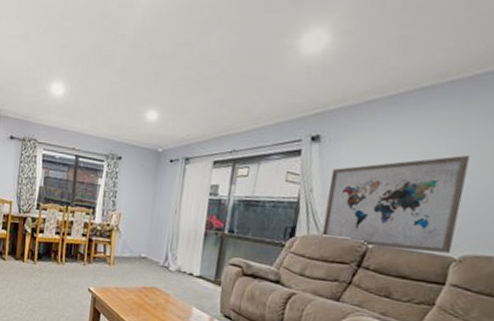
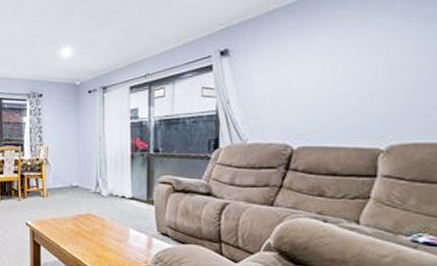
wall art: present [321,154,471,254] -> none [245,48,379,148]

